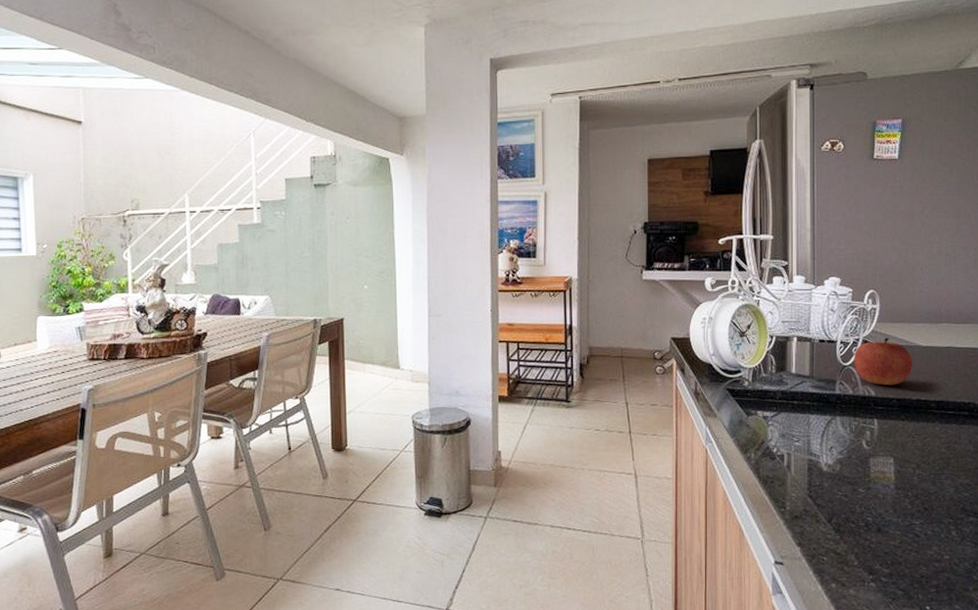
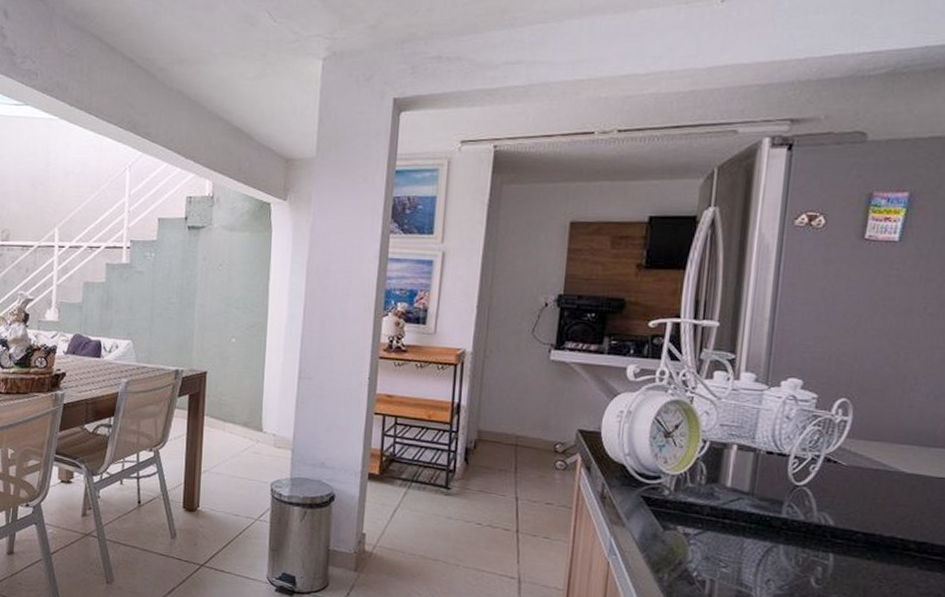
apple: present [854,337,912,386] -> none [809,457,890,516]

